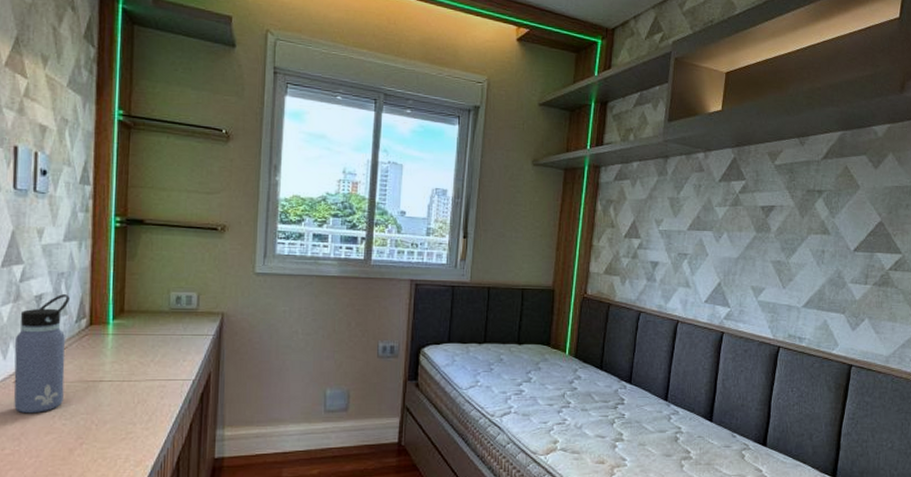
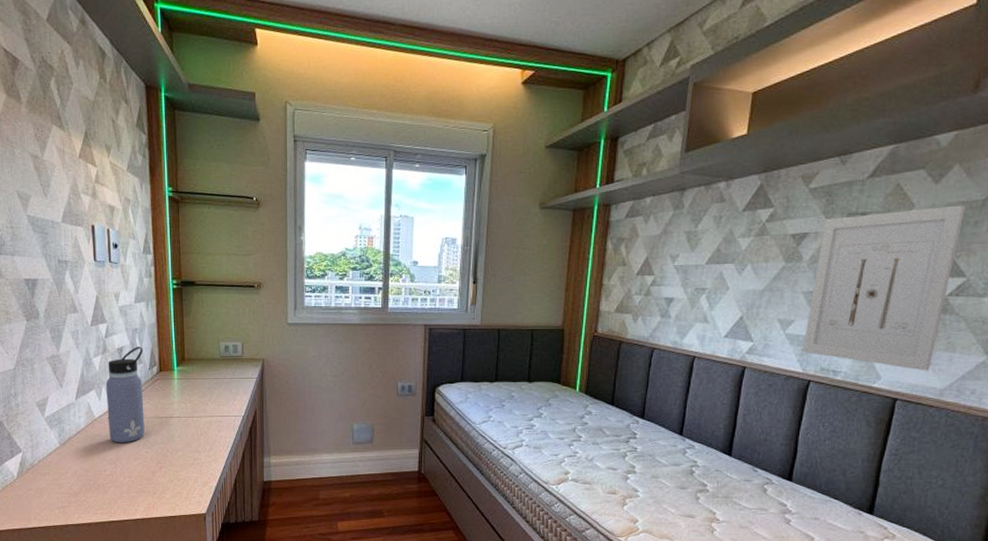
wall art: none [773,189,899,339] -> present [803,205,966,371]

